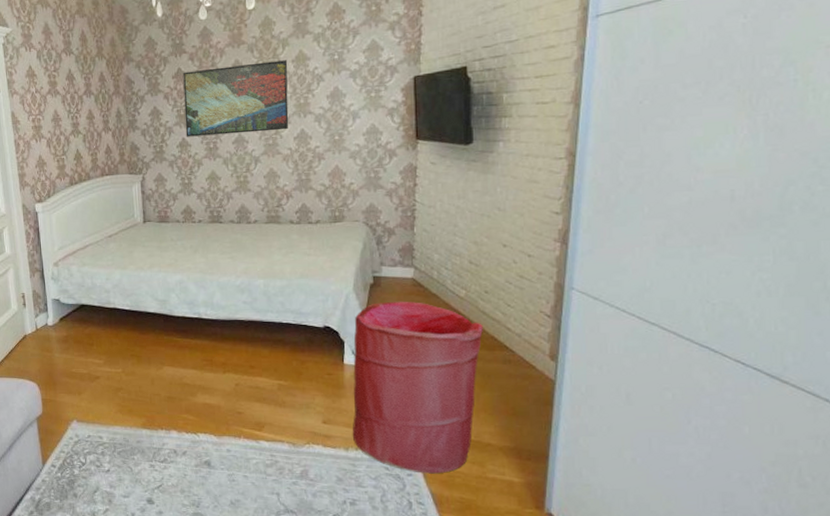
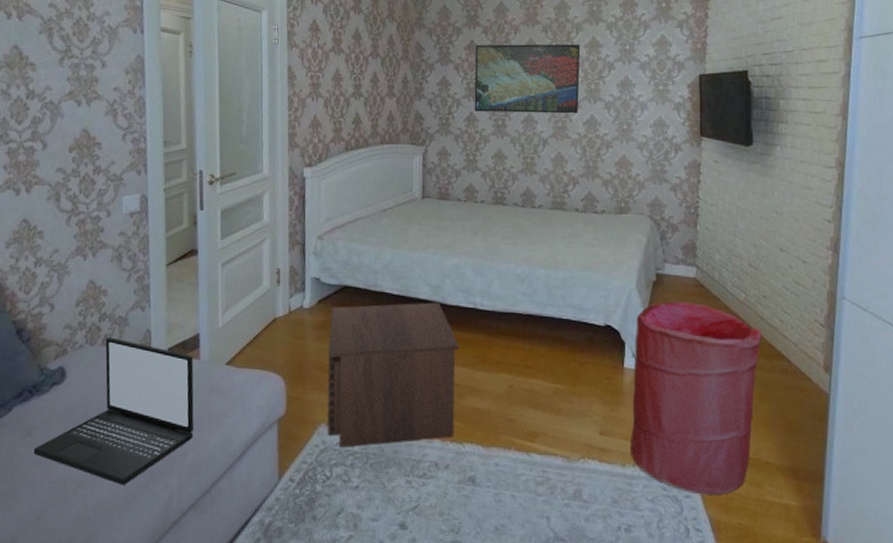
nightstand: none [72,314,189,440] -> present [327,302,460,448]

